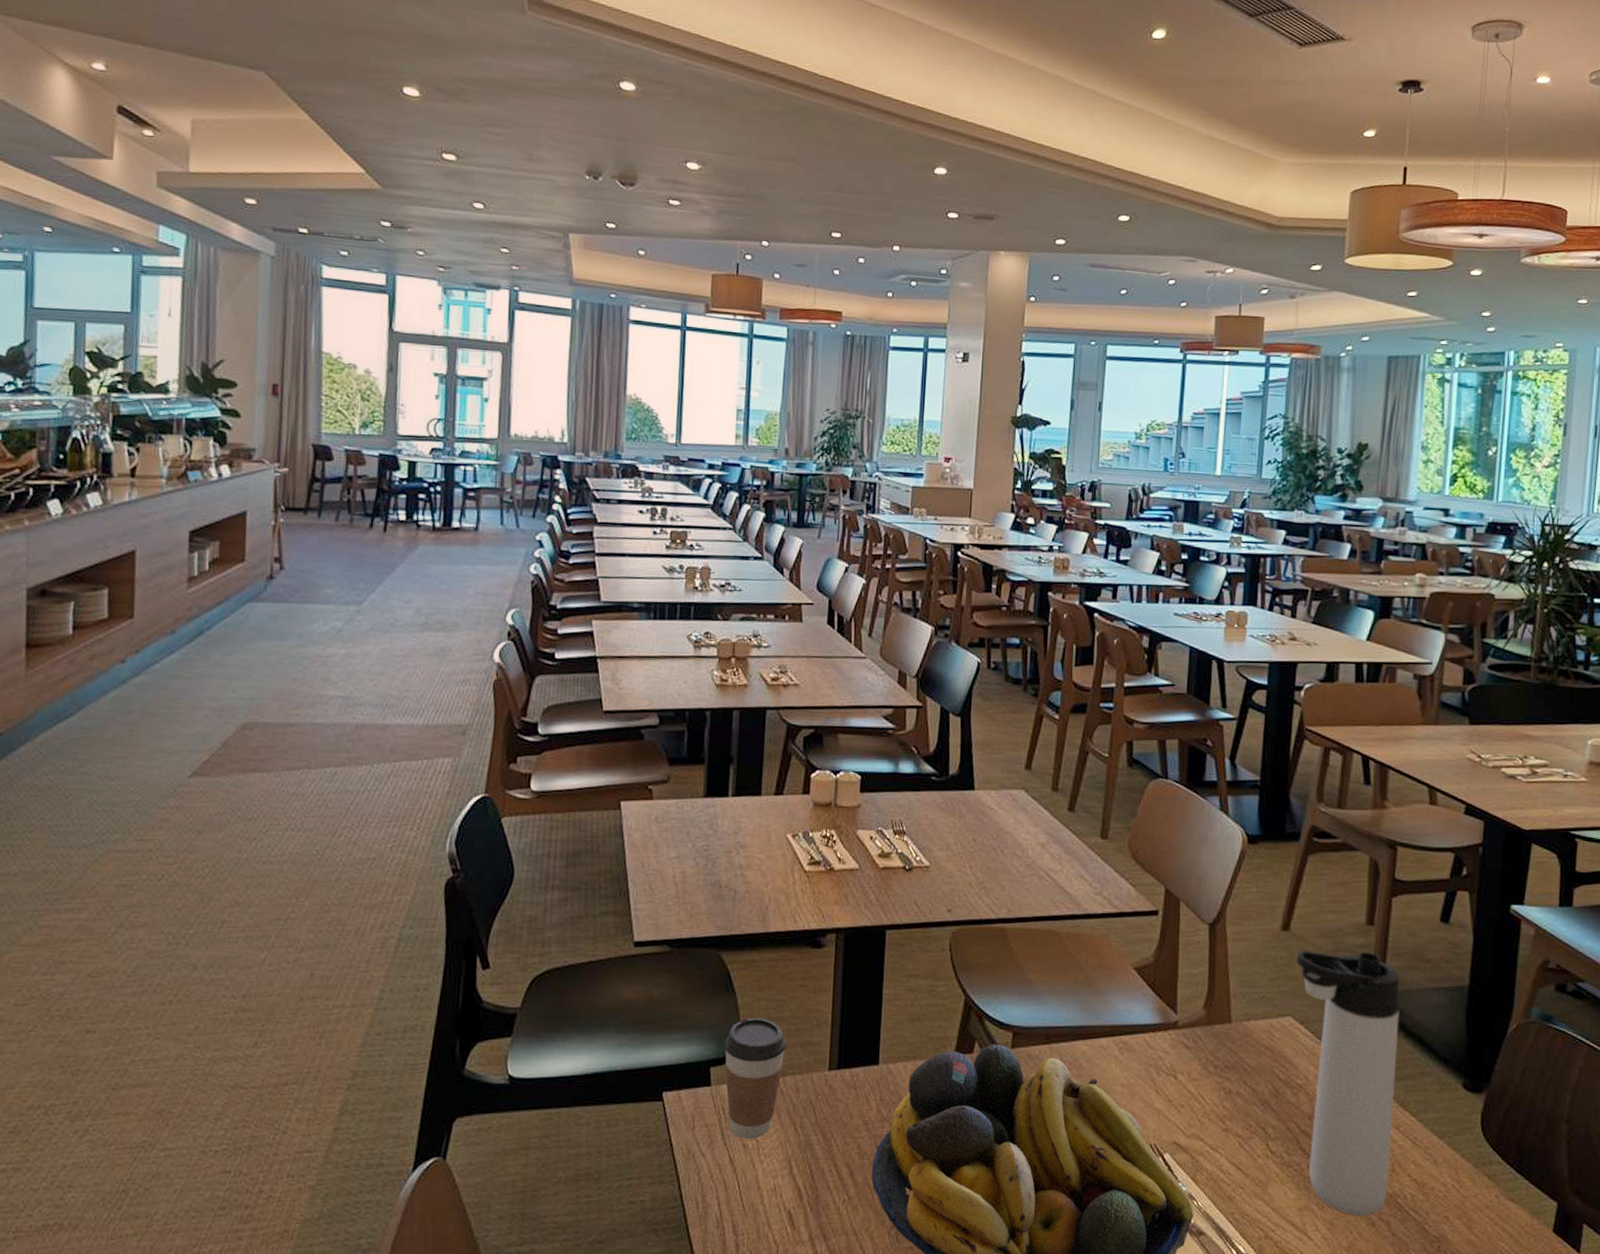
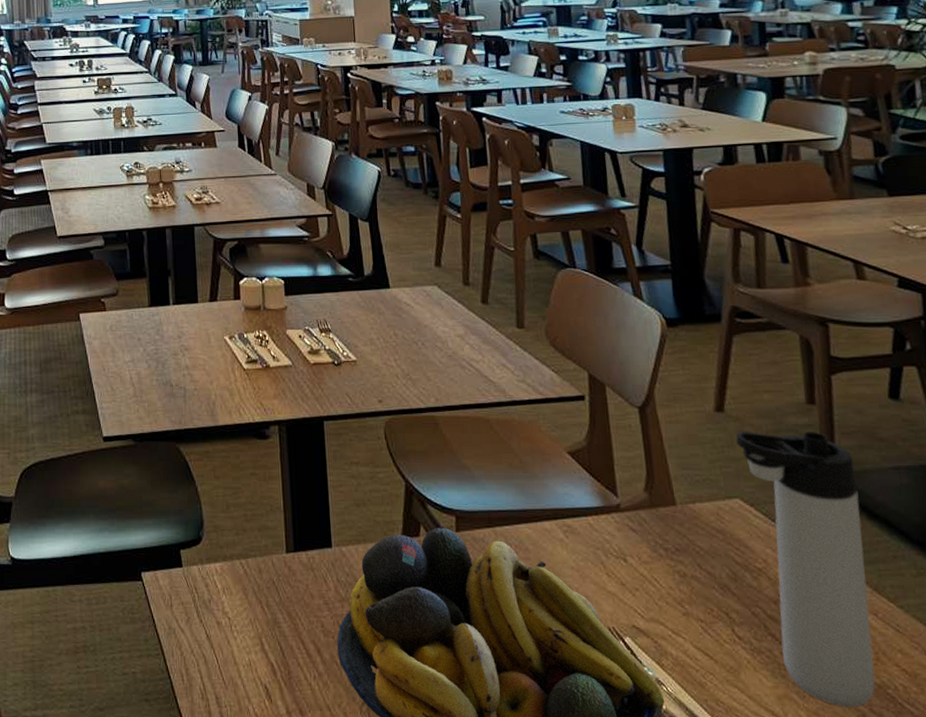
coffee cup: present [724,1017,786,1139] -> none [190,504,245,616]

